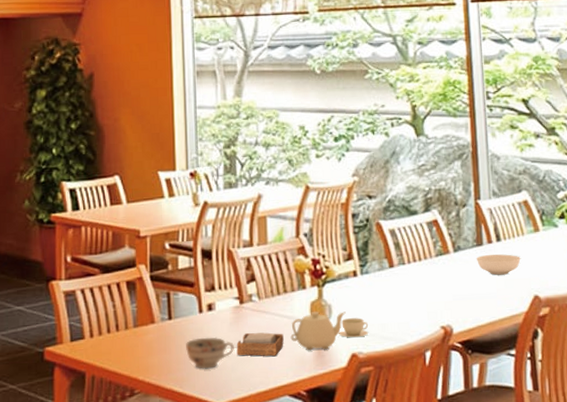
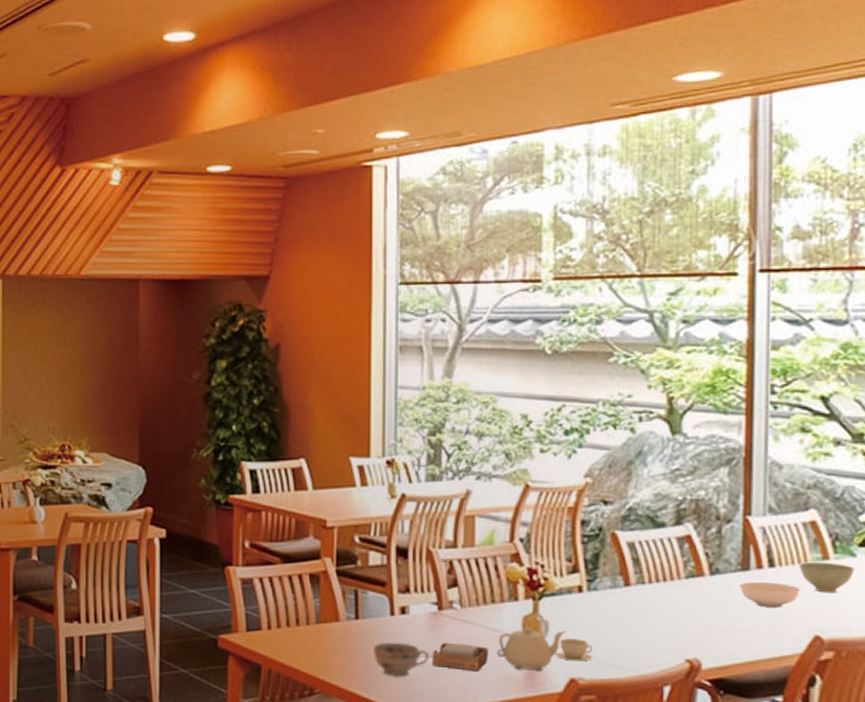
bowl: none [518,234,558,259] -> present [799,562,855,593]

